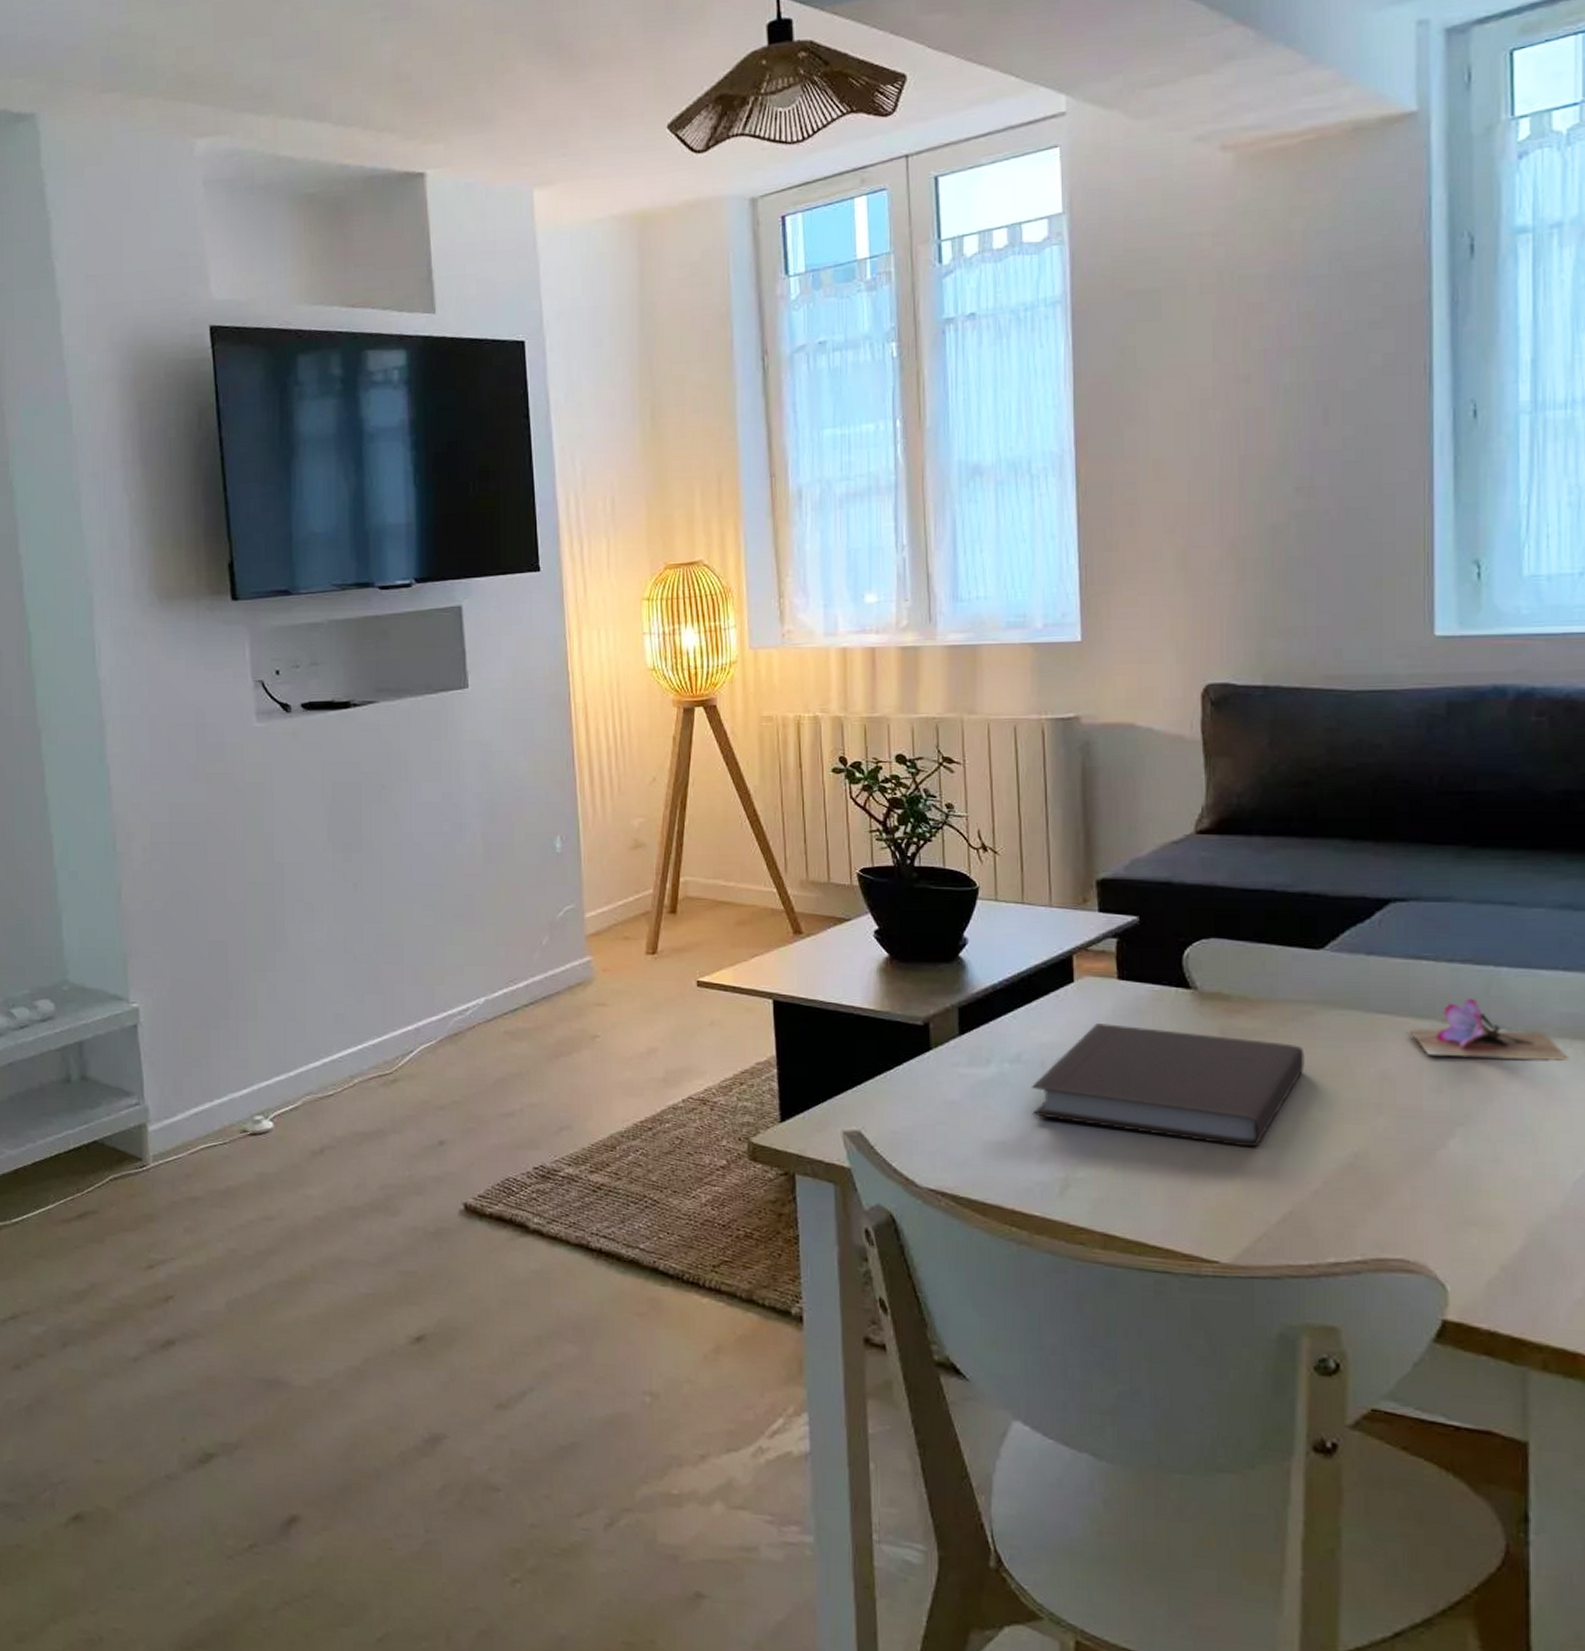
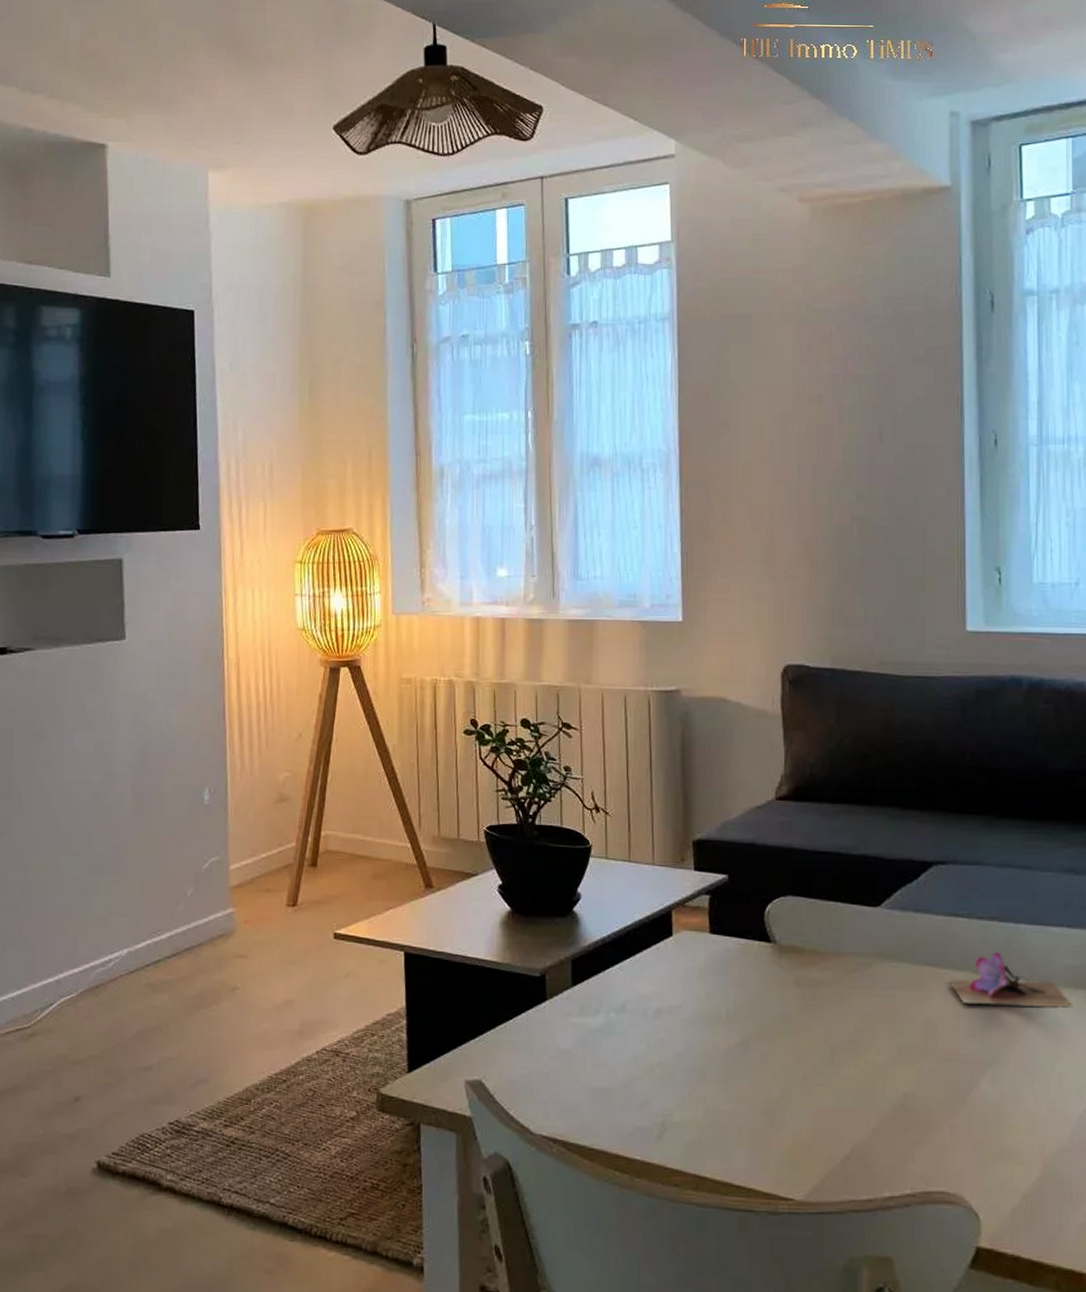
notebook: present [1030,1023,1305,1148] -> none [634,975,865,1090]

